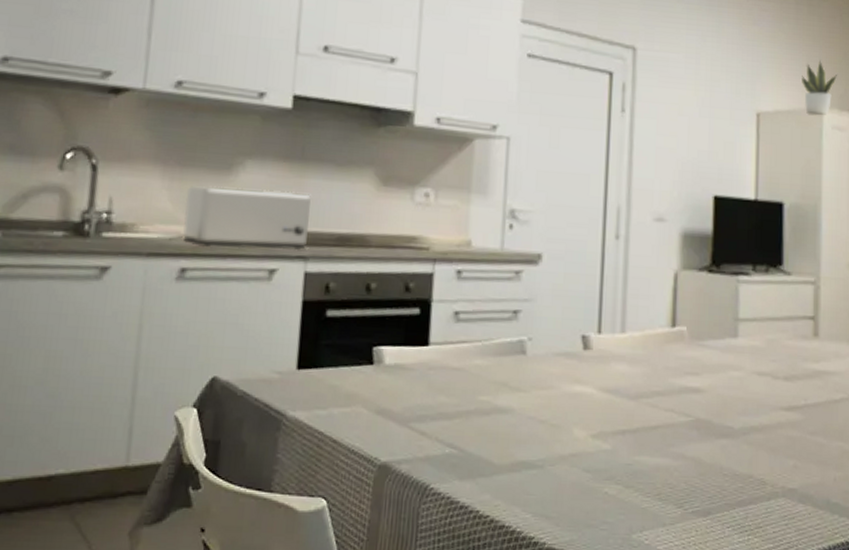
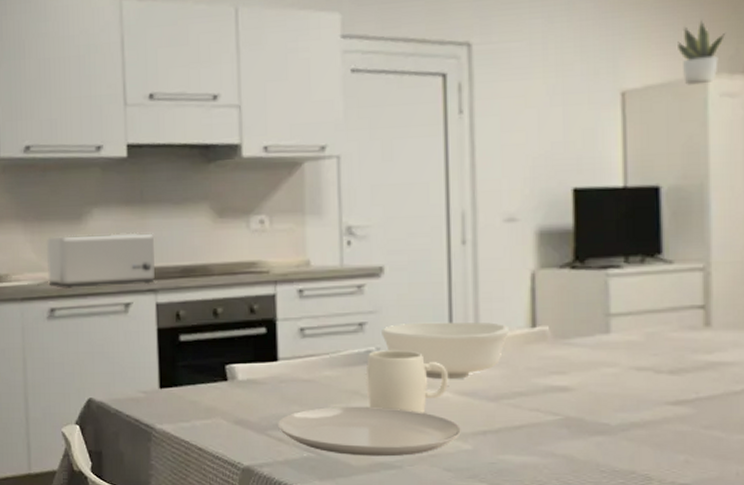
plate: none [422,399,602,455] -> present [278,406,461,457]
mug: none [515,340,595,410] -> present [365,350,449,413]
bowl: none [535,314,653,375] -> present [382,322,510,379]

